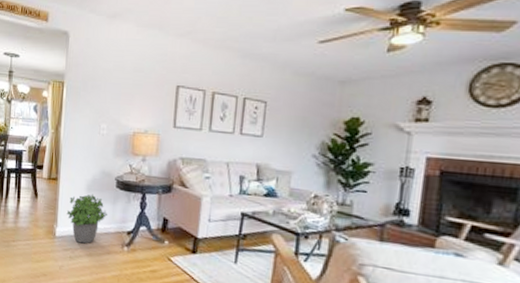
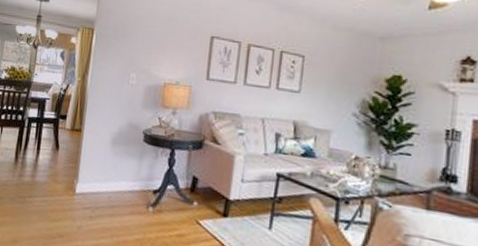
potted plant: present [66,194,107,244] -> none [88,148,133,203]

